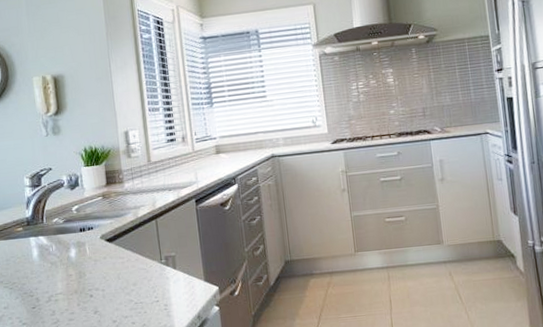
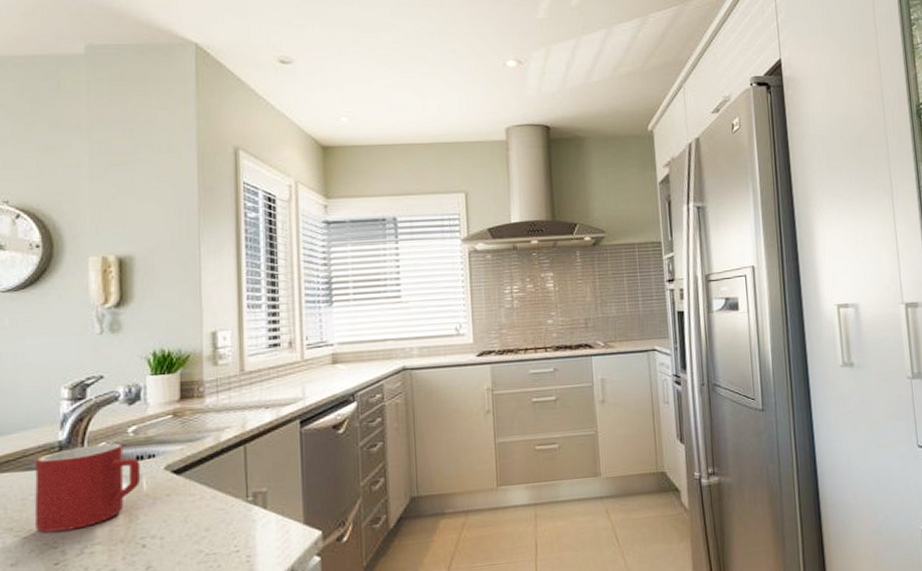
mug: none [12,219,85,285] -> present [35,443,141,533]

